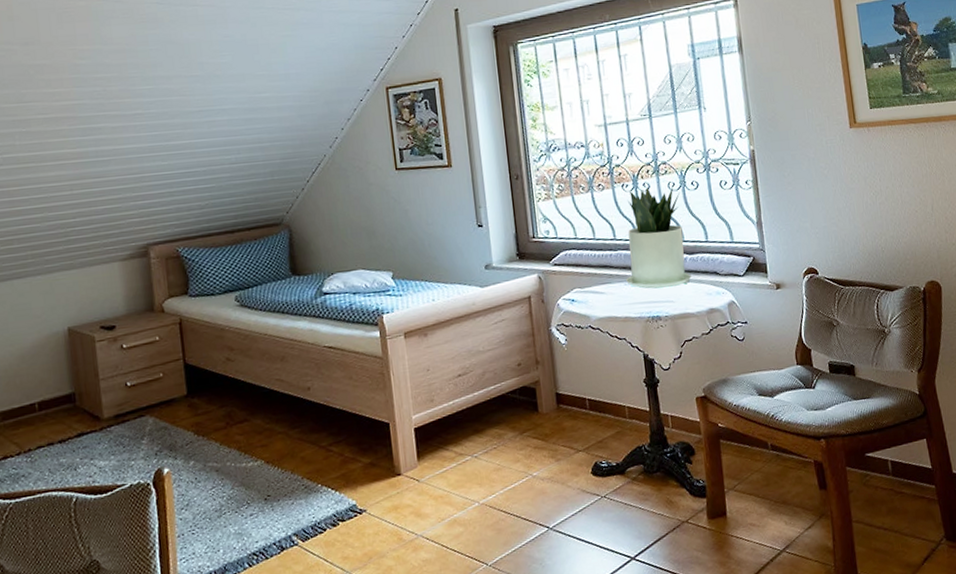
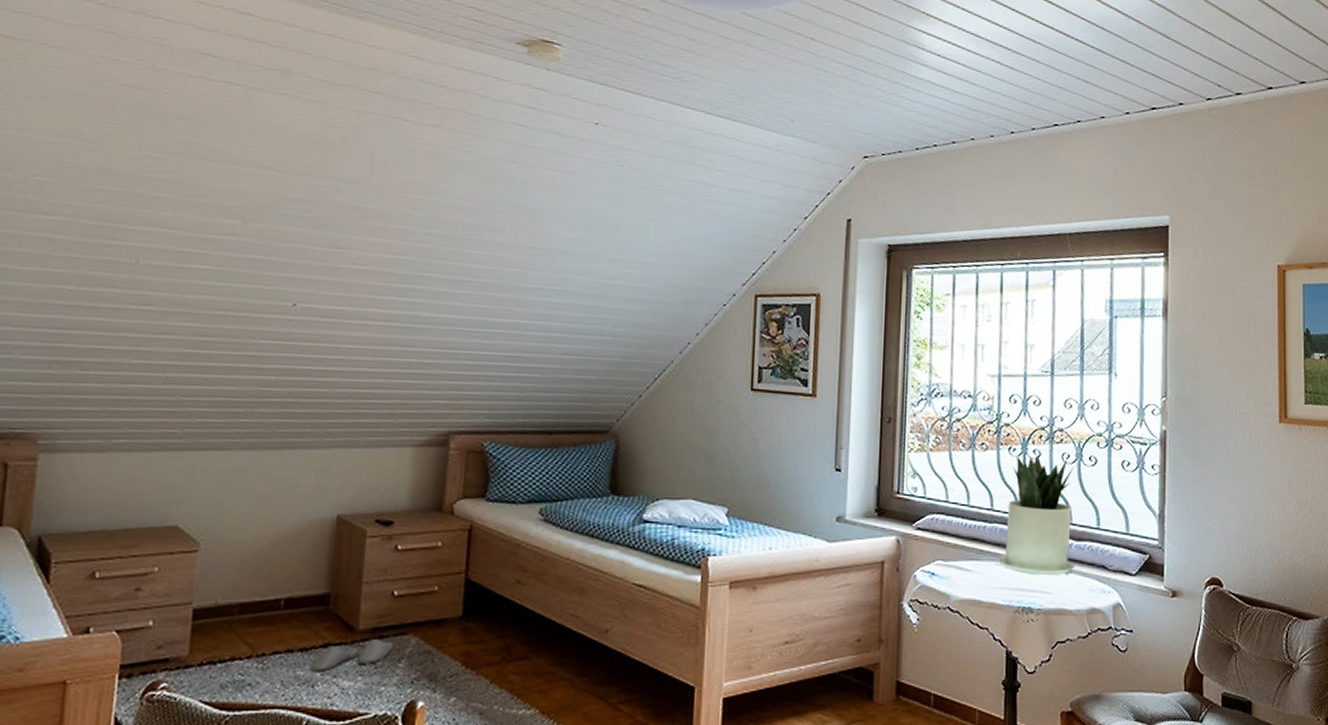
slippers: none [69,423,135,458] -> present [309,639,393,672]

